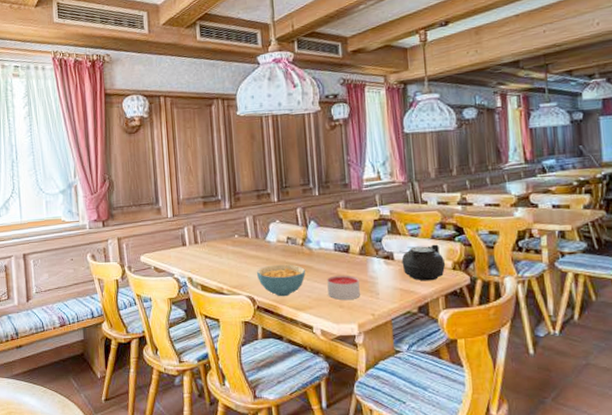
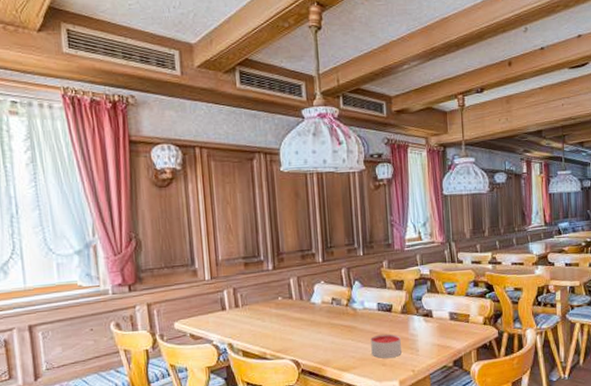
cereal bowl: present [256,264,305,297] -> none [300,325,350,359]
teapot: present [399,244,446,281] -> none [438,301,478,337]

